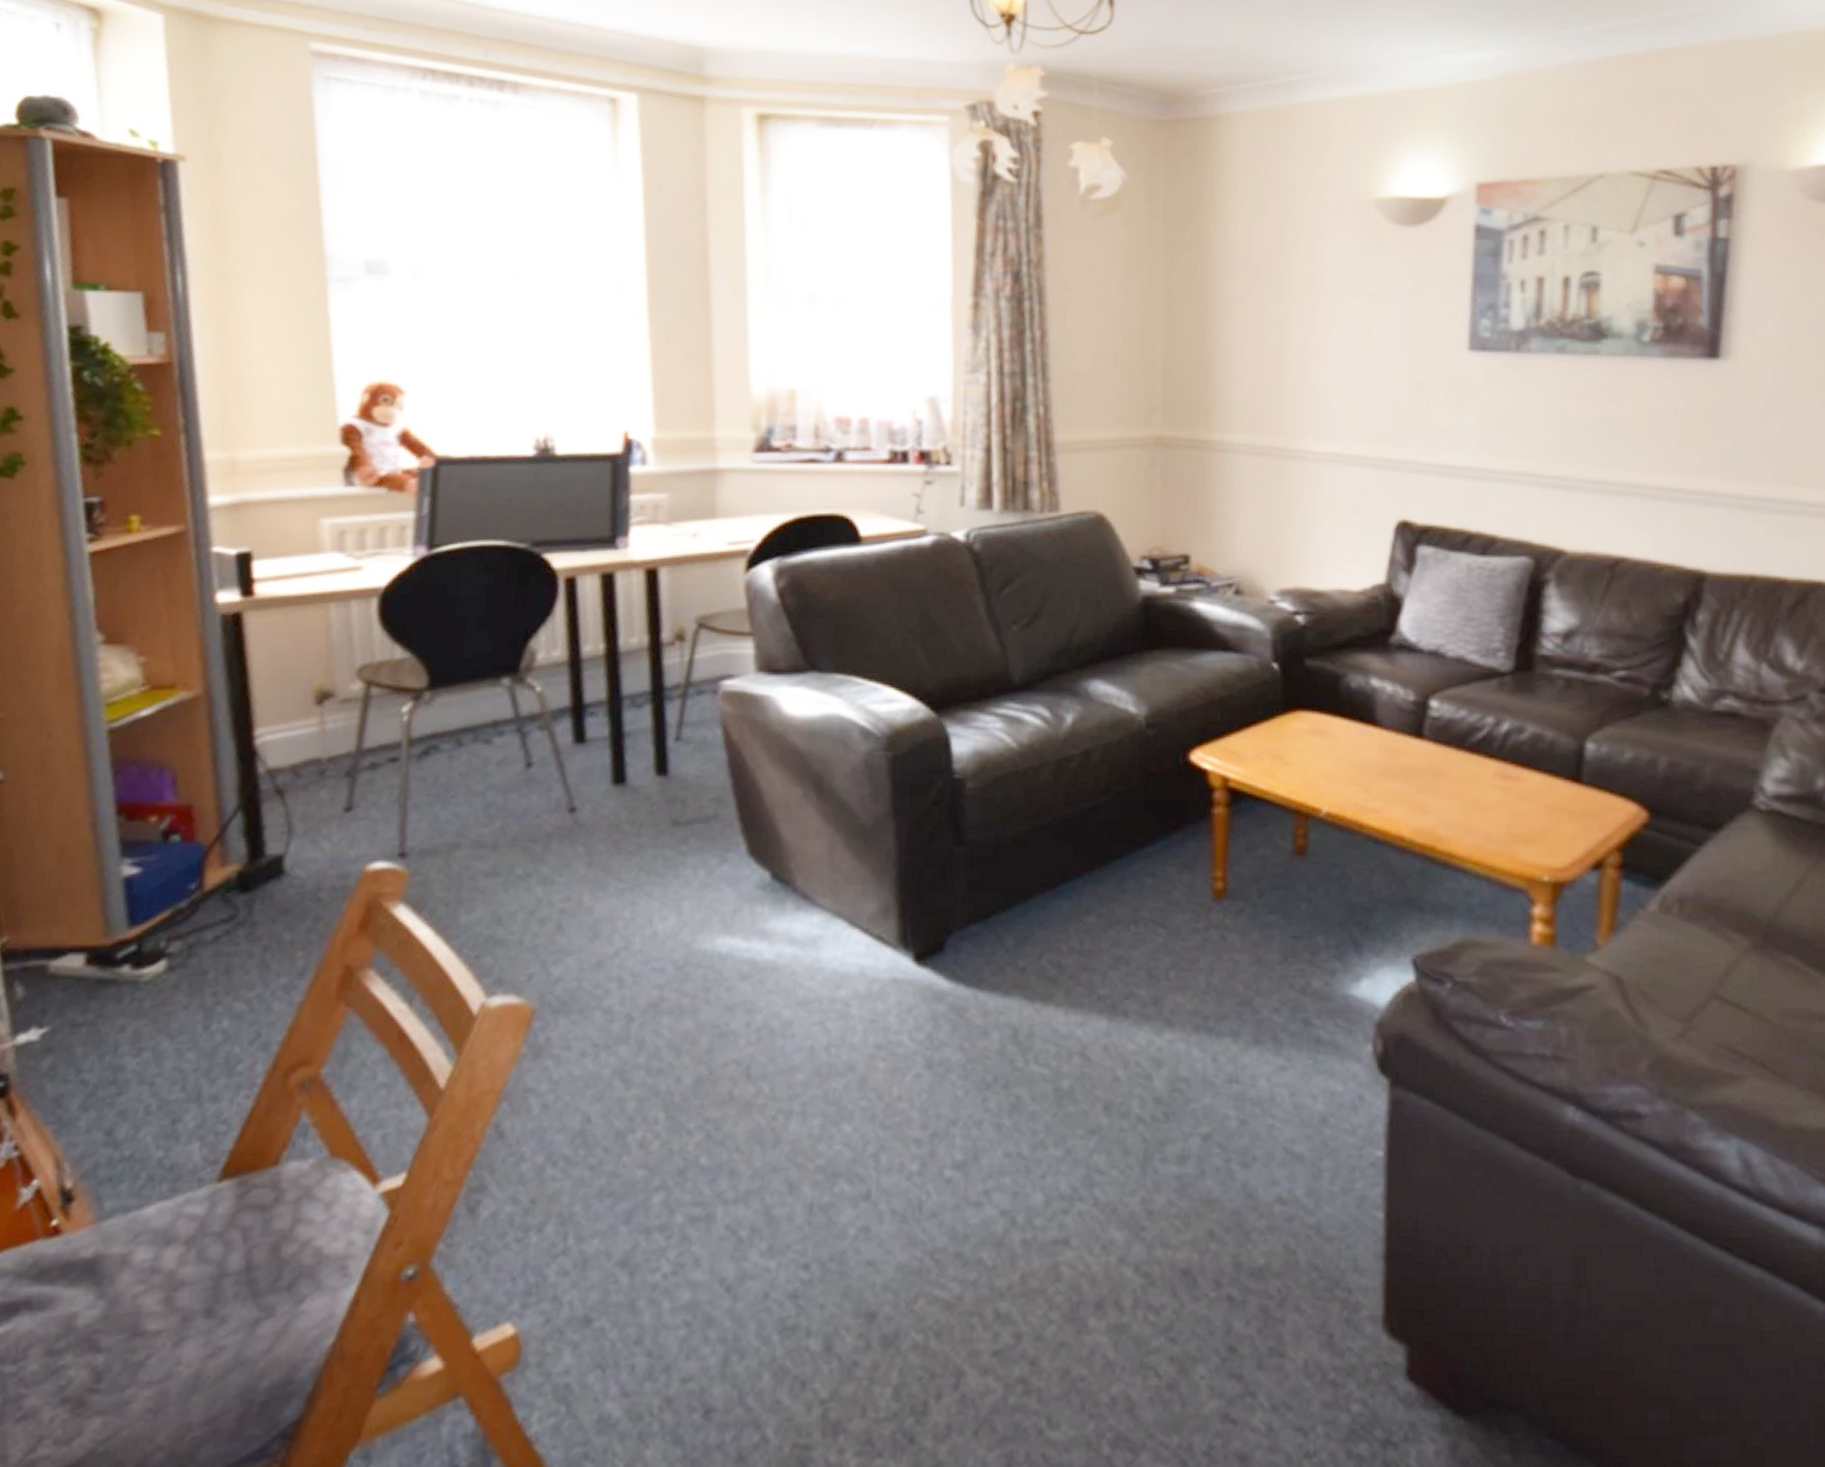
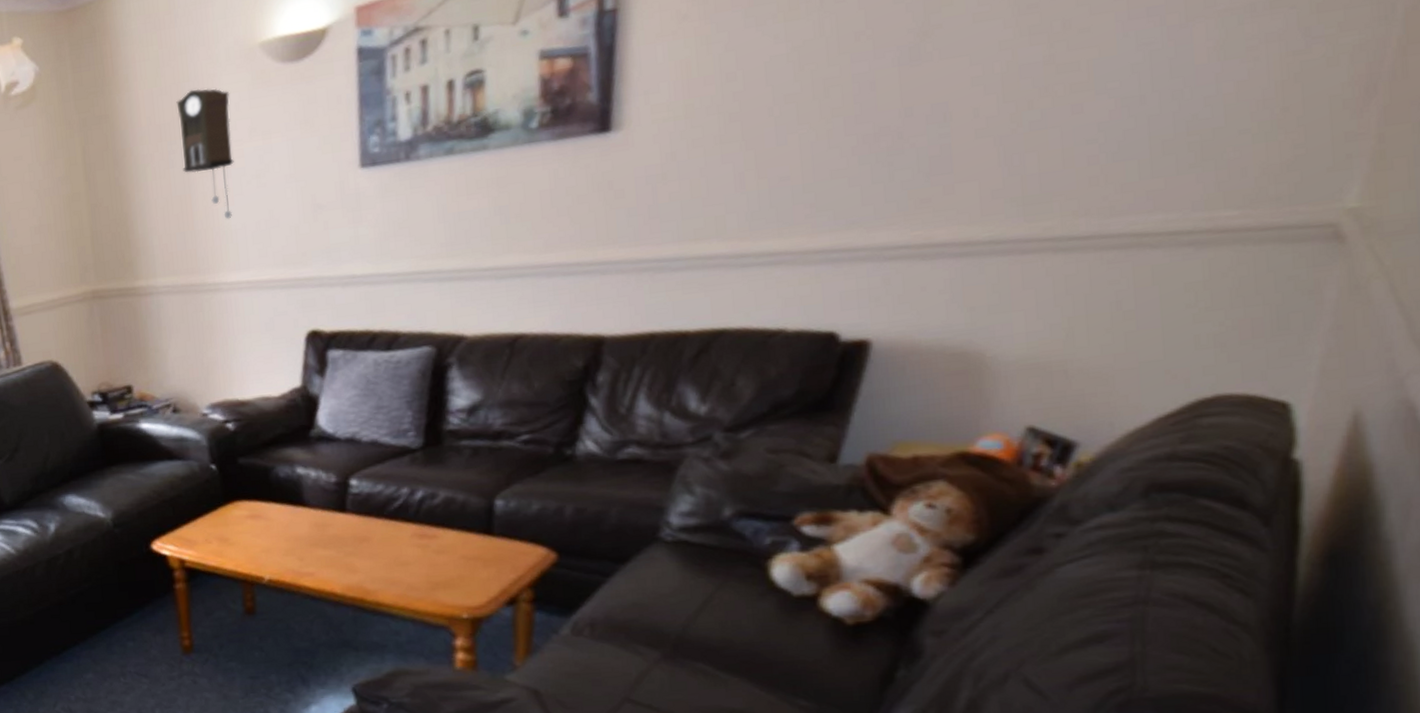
pendulum clock: none [1277,233,1338,381] -> present [176,88,234,220]

